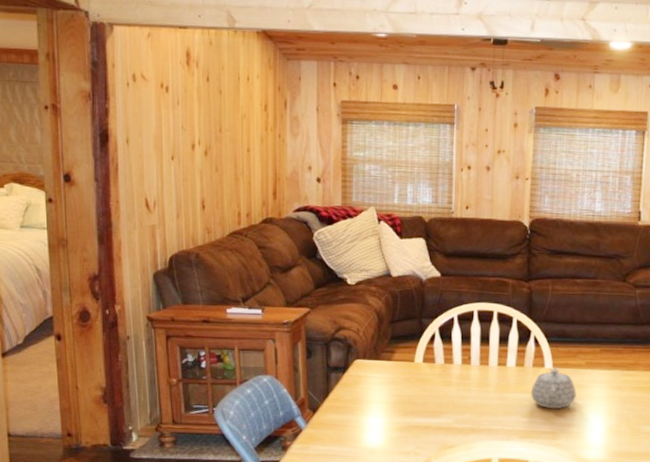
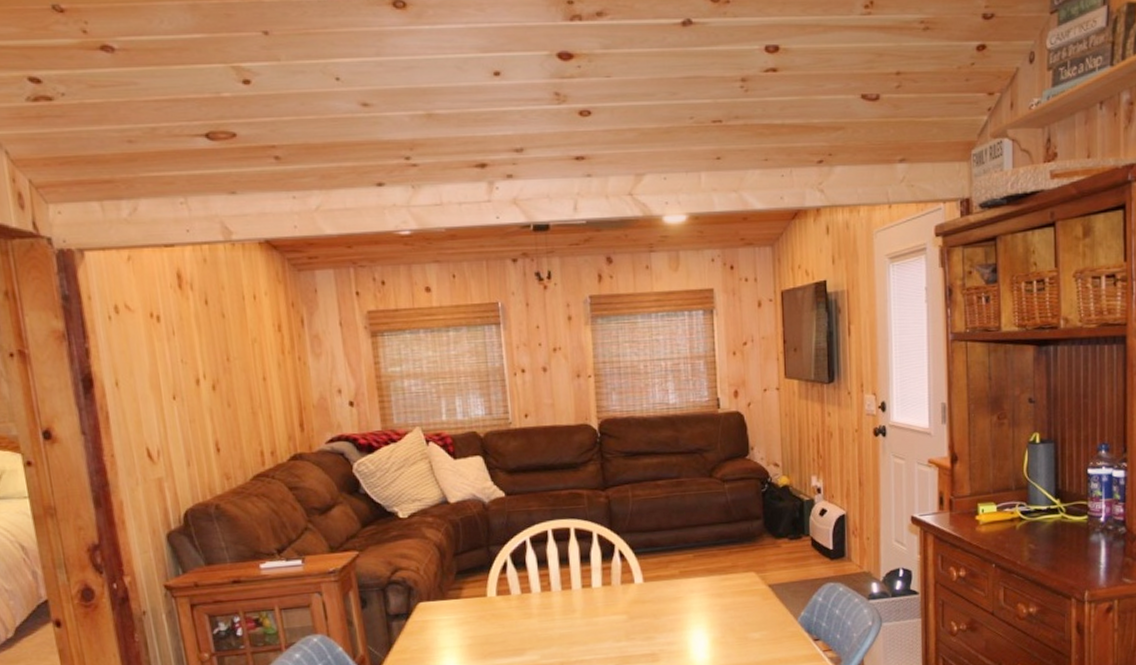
teapot: present [531,367,577,409] -> none [623,581,674,629]

